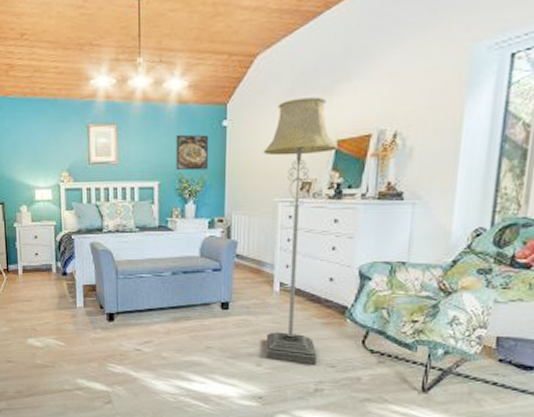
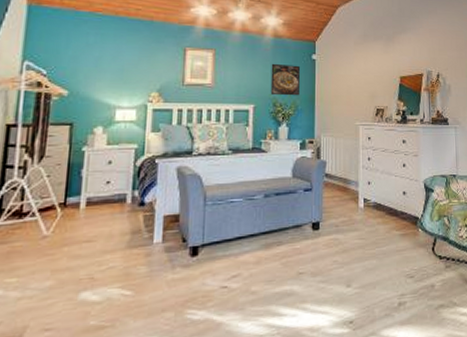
floor lamp: present [263,97,339,365] -> none [345,42,402,278]

